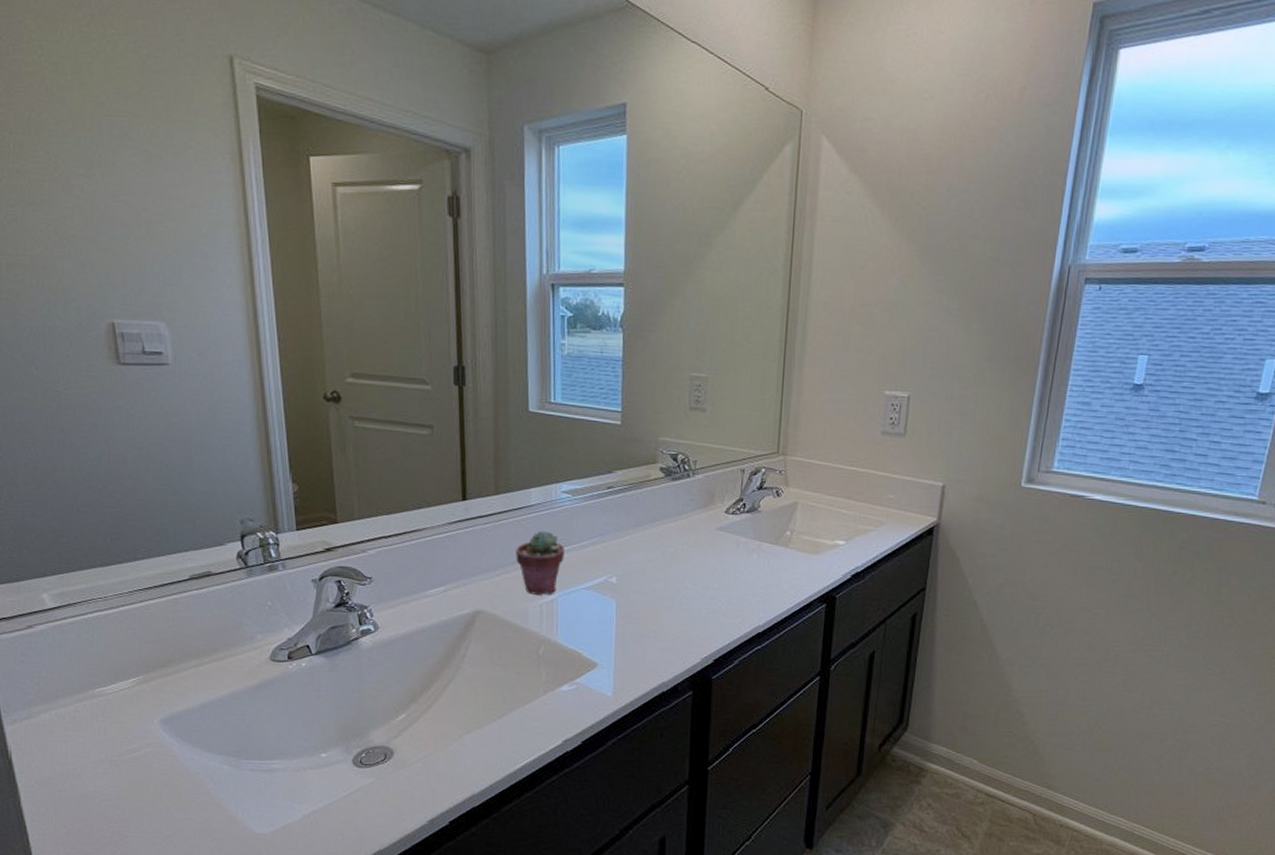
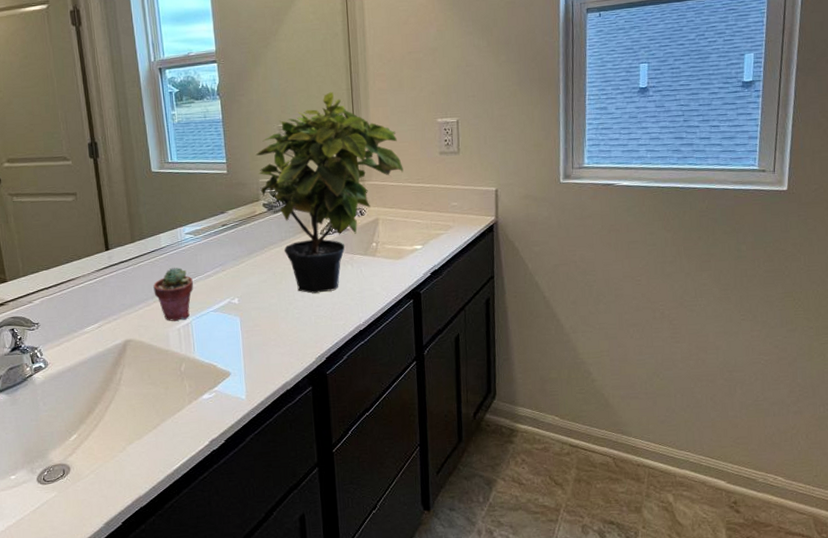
potted plant: none [658,340,836,583] -> present [255,91,404,294]

